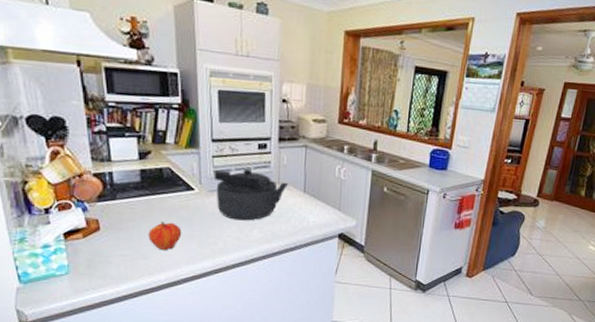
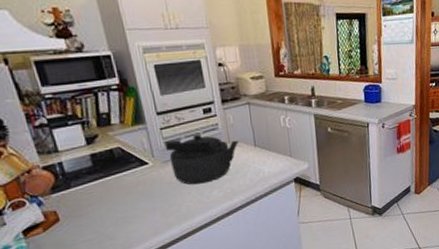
fruit: present [148,220,182,251] -> none [110,199,144,228]

